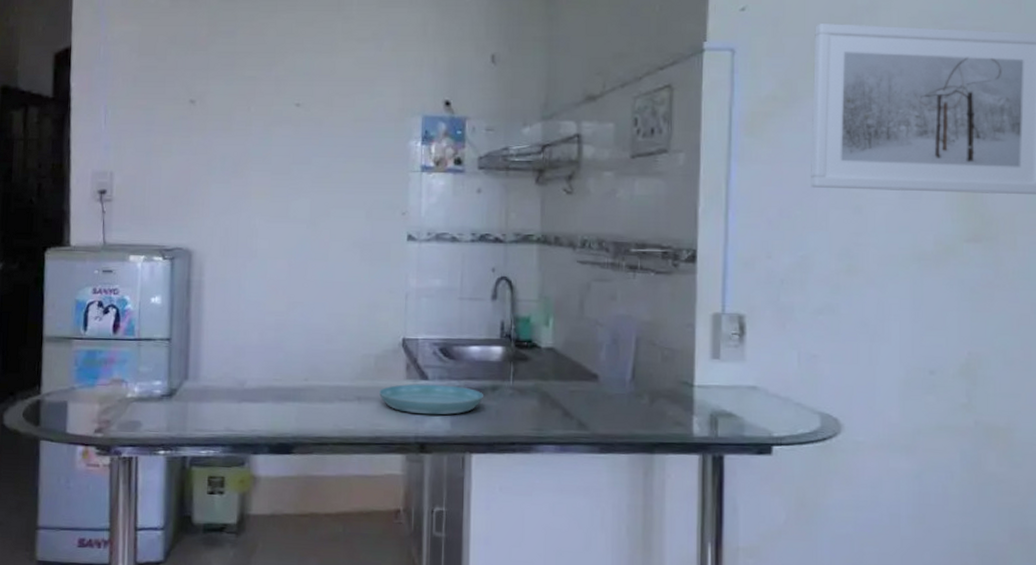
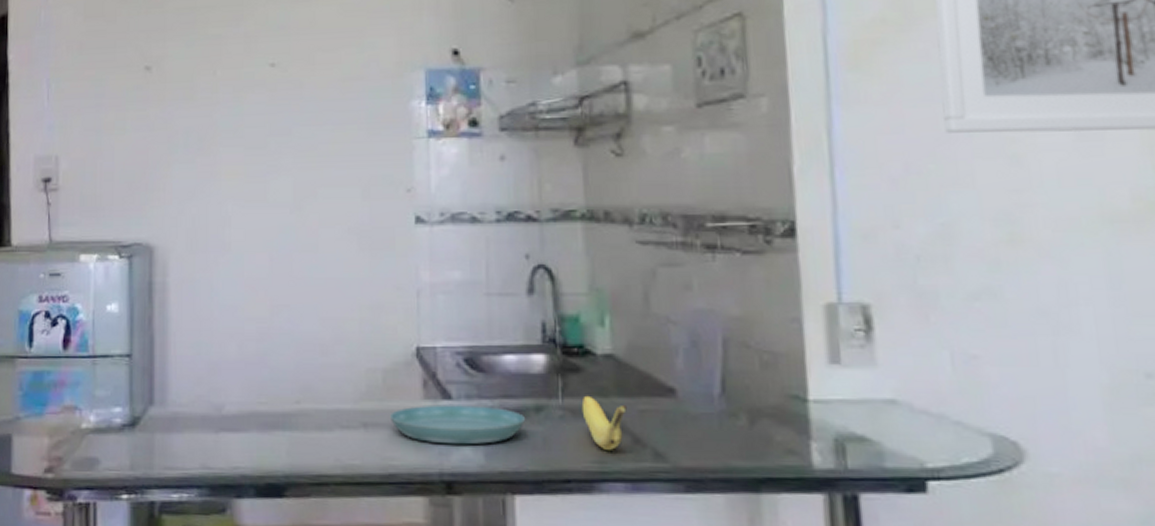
banana: none [527,378,561,420] -> present [581,395,627,450]

